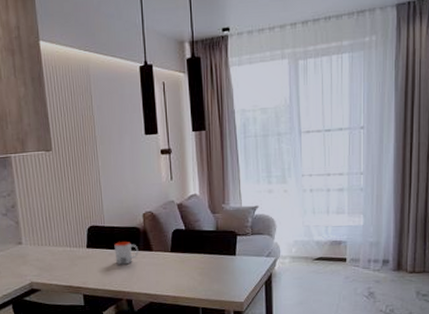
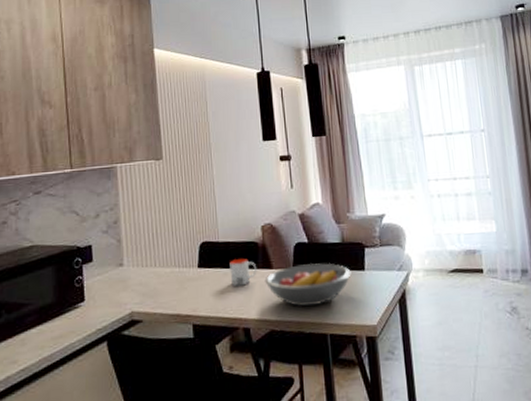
fruit bowl: none [145,248,223,283] -> present [265,263,351,306]

